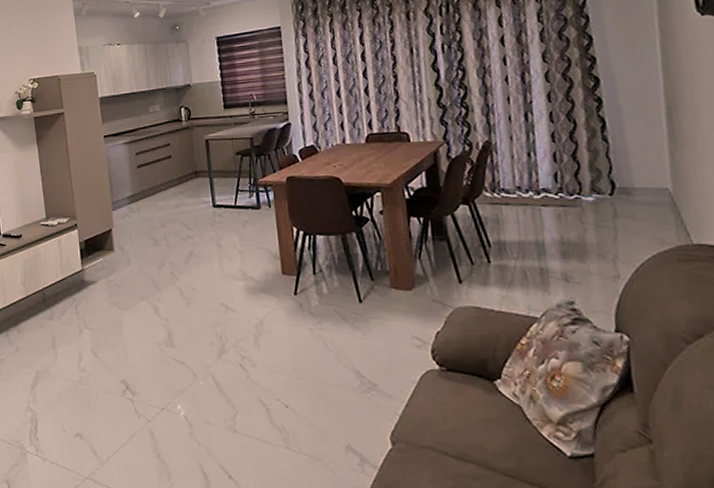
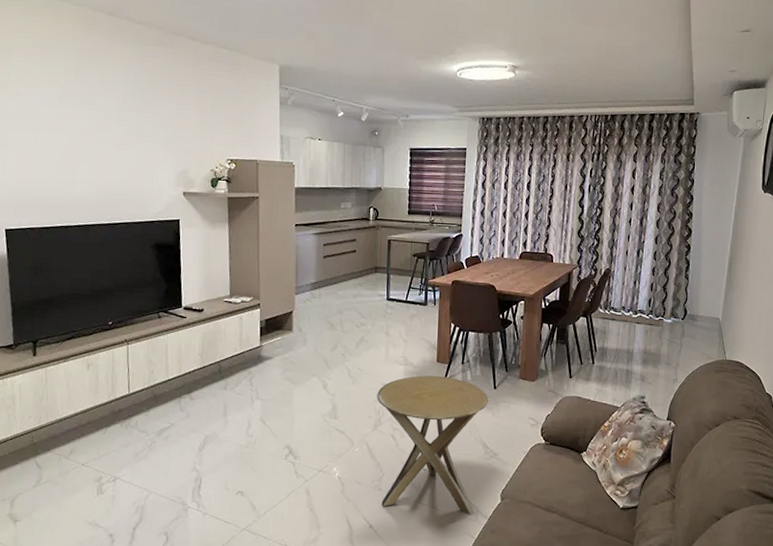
side table: none [216,291,360,464] -> present [377,375,489,515]

